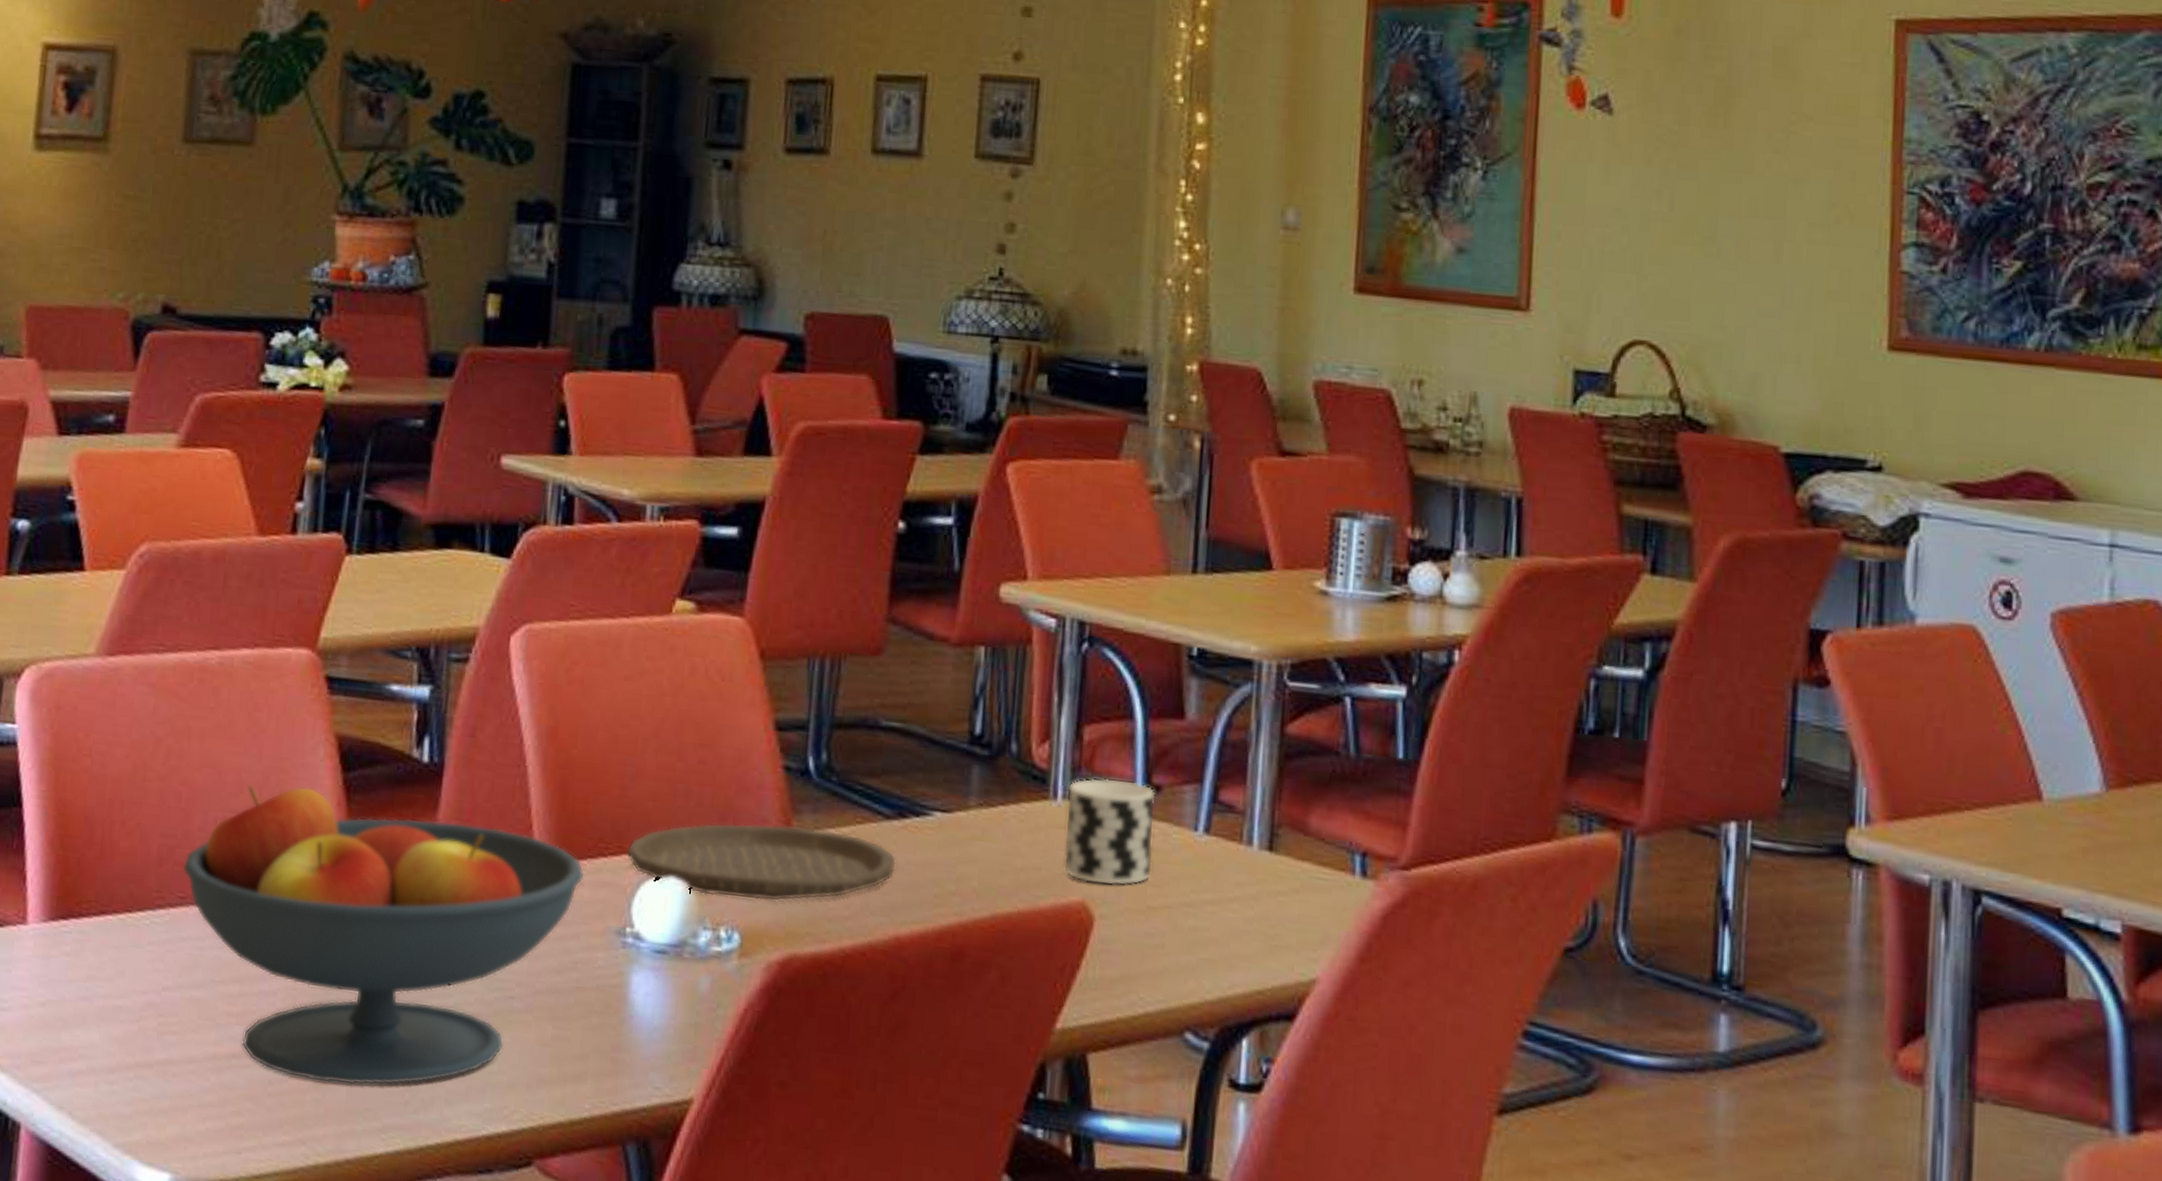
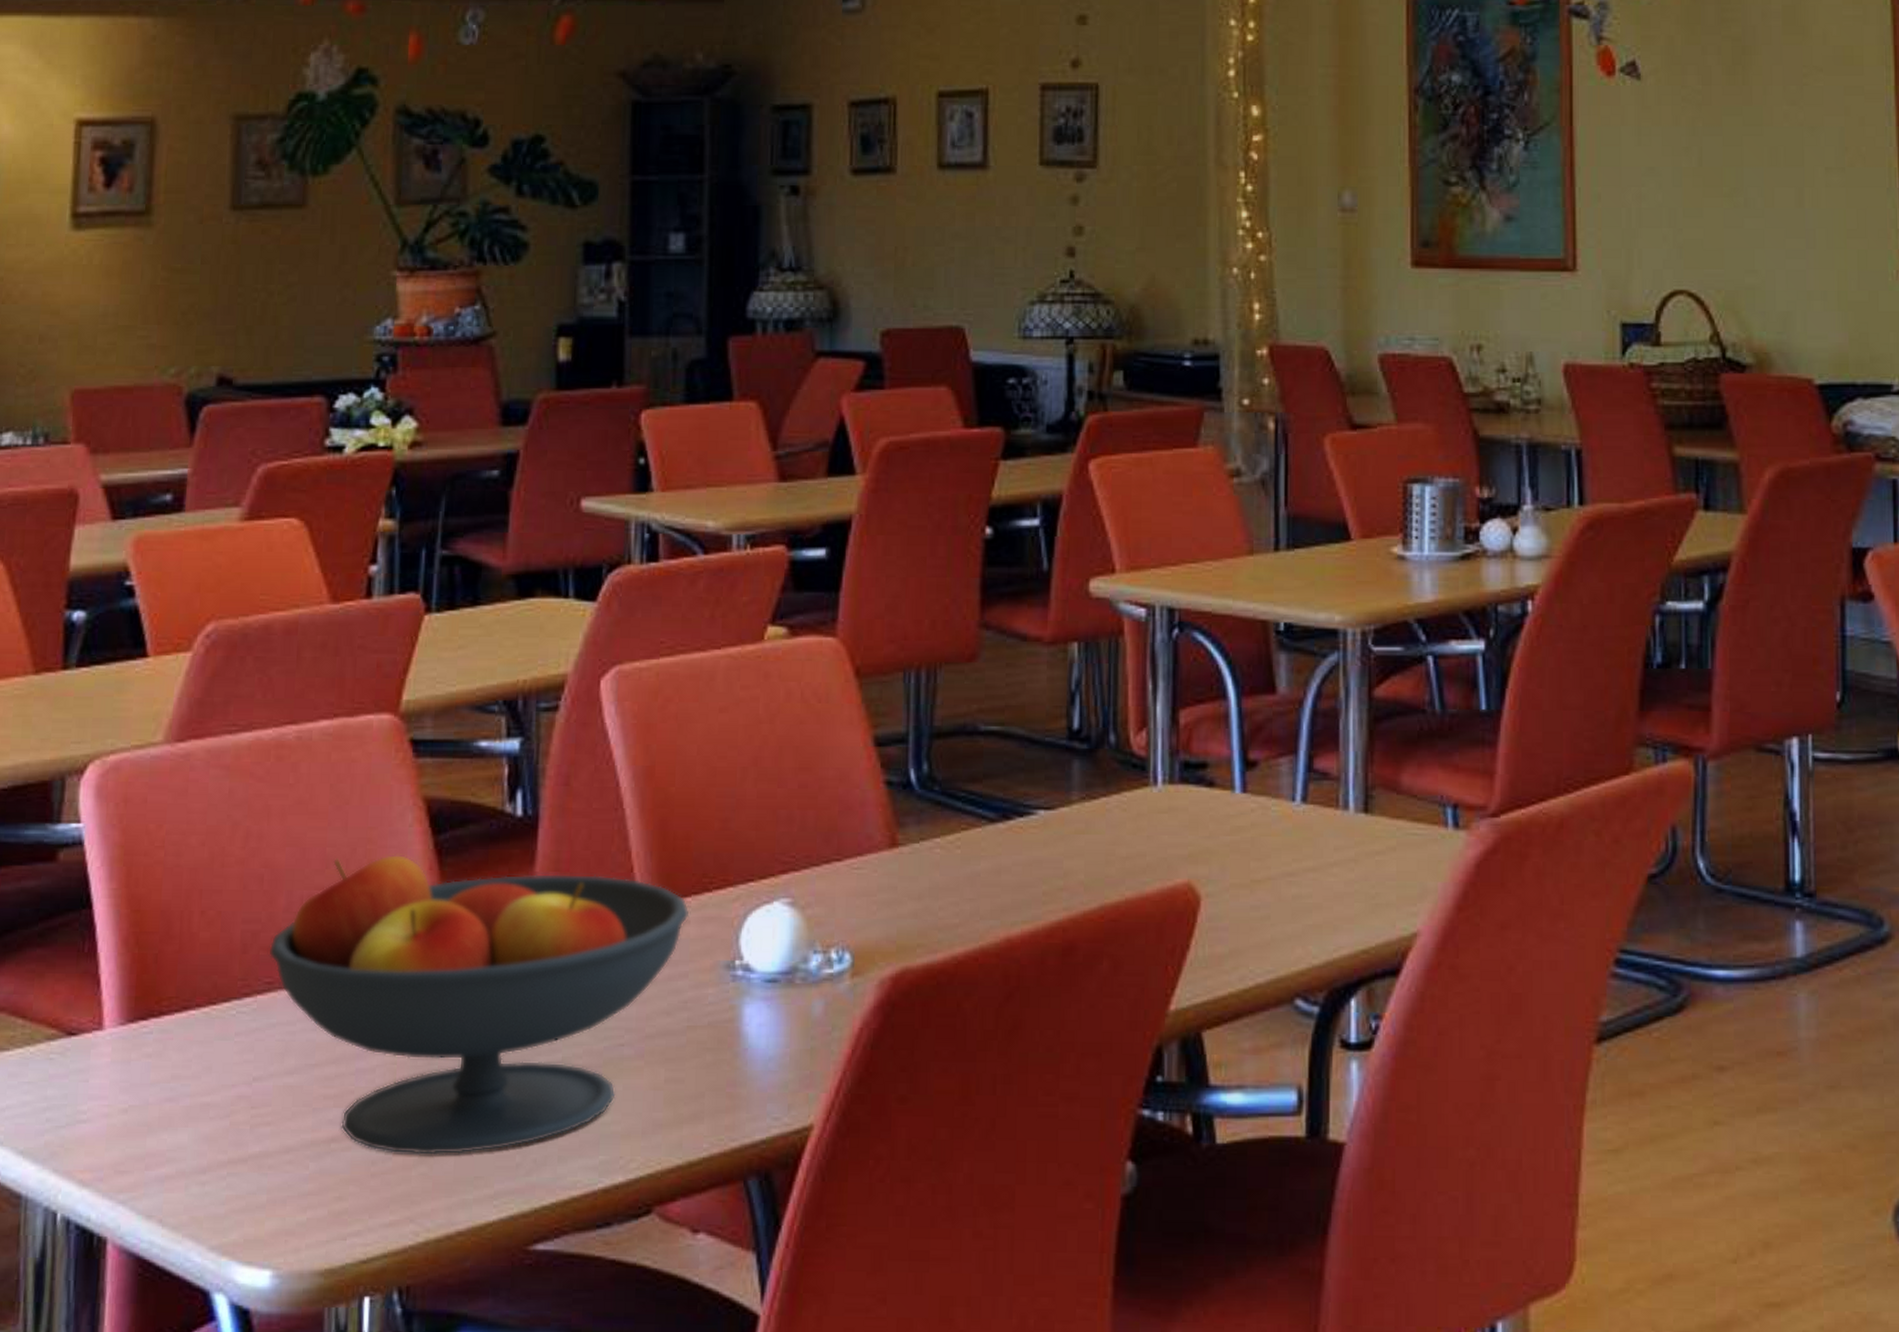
plate: present [626,822,896,902] -> none [730,839,1003,919]
cup: present [1063,777,1156,886] -> none [1167,758,1254,864]

